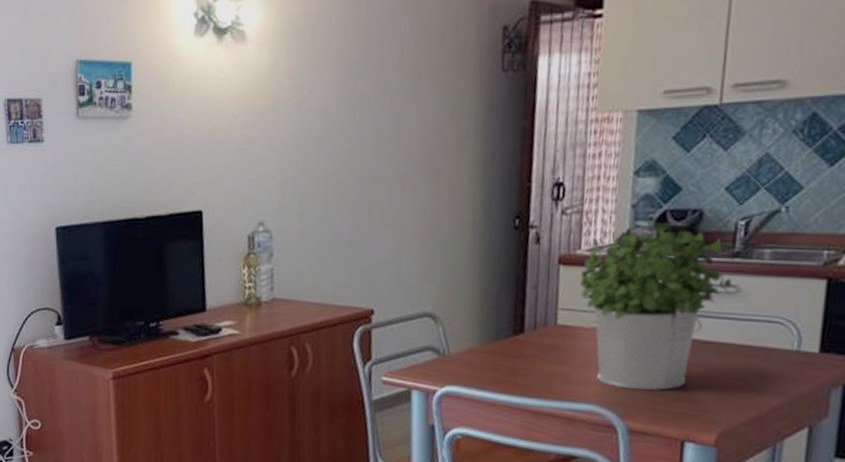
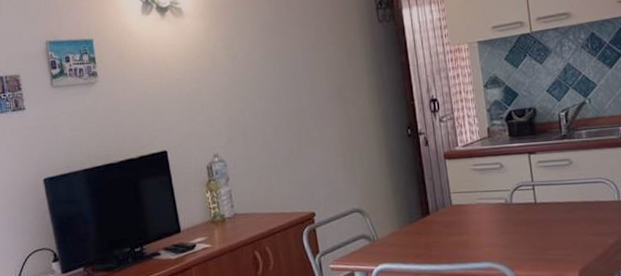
potted plant: present [580,222,732,391] -> none [462,119,566,247]

